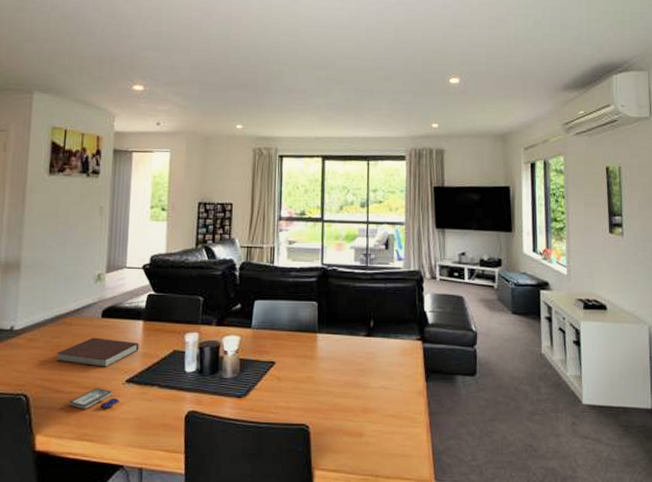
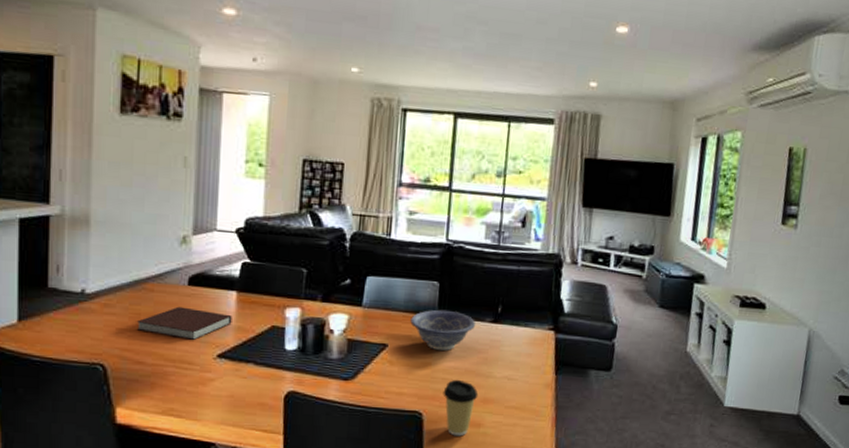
tablet: present [69,388,119,410] -> none [152,361,210,384]
decorative bowl: none [294,327,352,365] -> present [410,309,476,351]
coffee cup: none [326,391,358,447] -> present [443,379,479,437]

